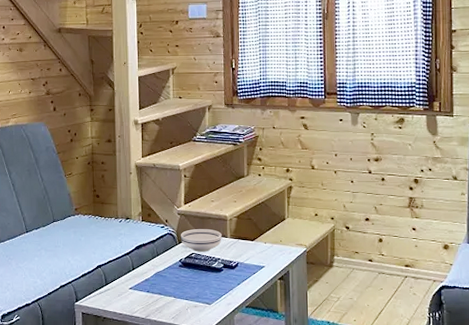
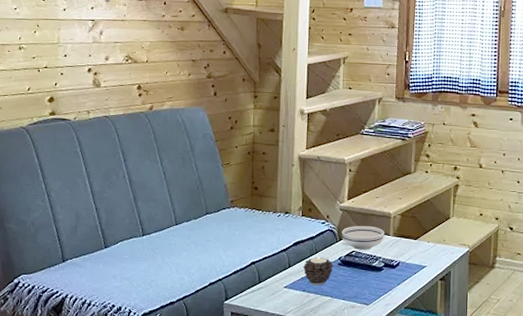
candle: none [146,258,175,287] -> present [303,255,334,286]

